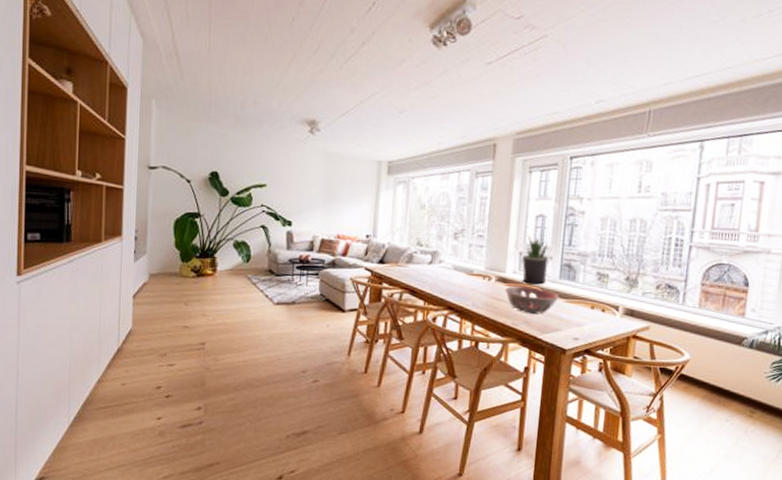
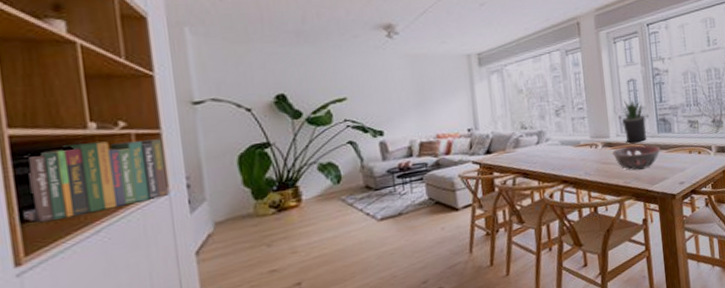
books: none [29,186,123,246] -> present [24,139,169,223]

